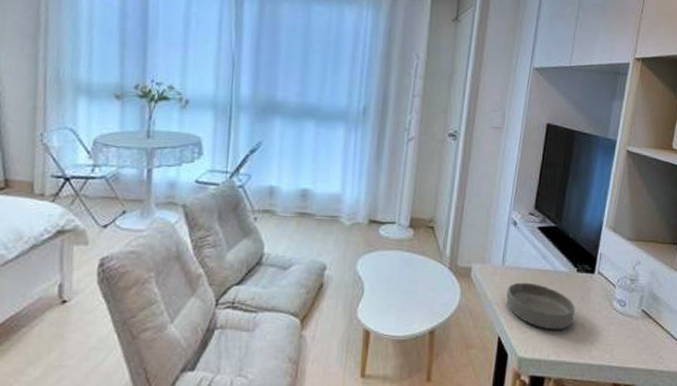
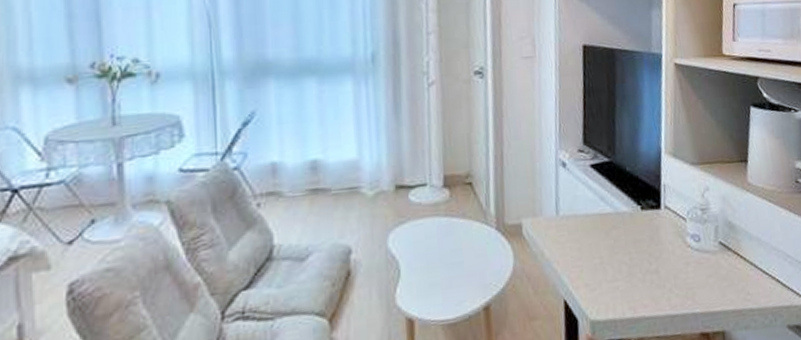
bowl: present [506,282,575,330] -> none [566,230,647,283]

